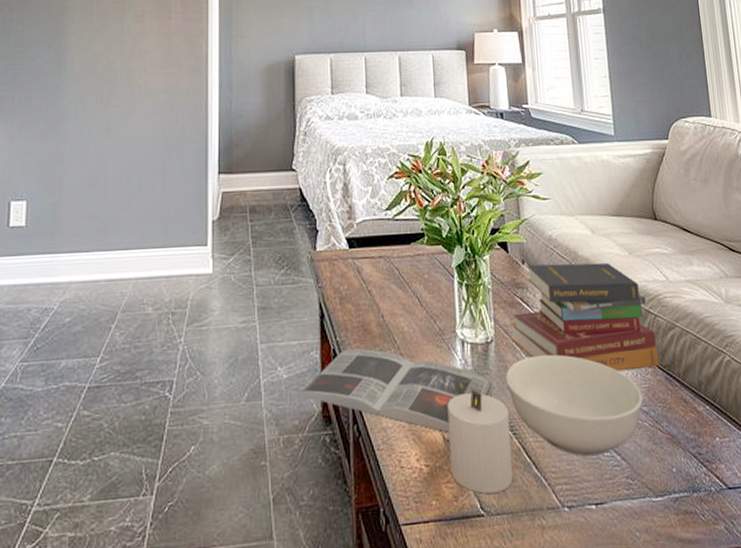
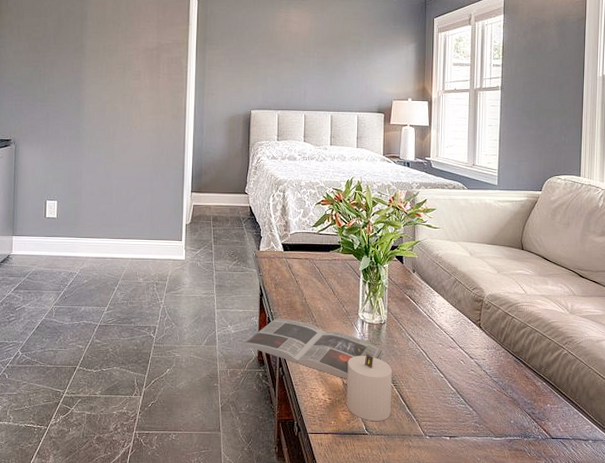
bowl: present [506,354,643,457] -> none [392,335,494,406]
books: present [511,262,659,371] -> none [400,274,511,352]

